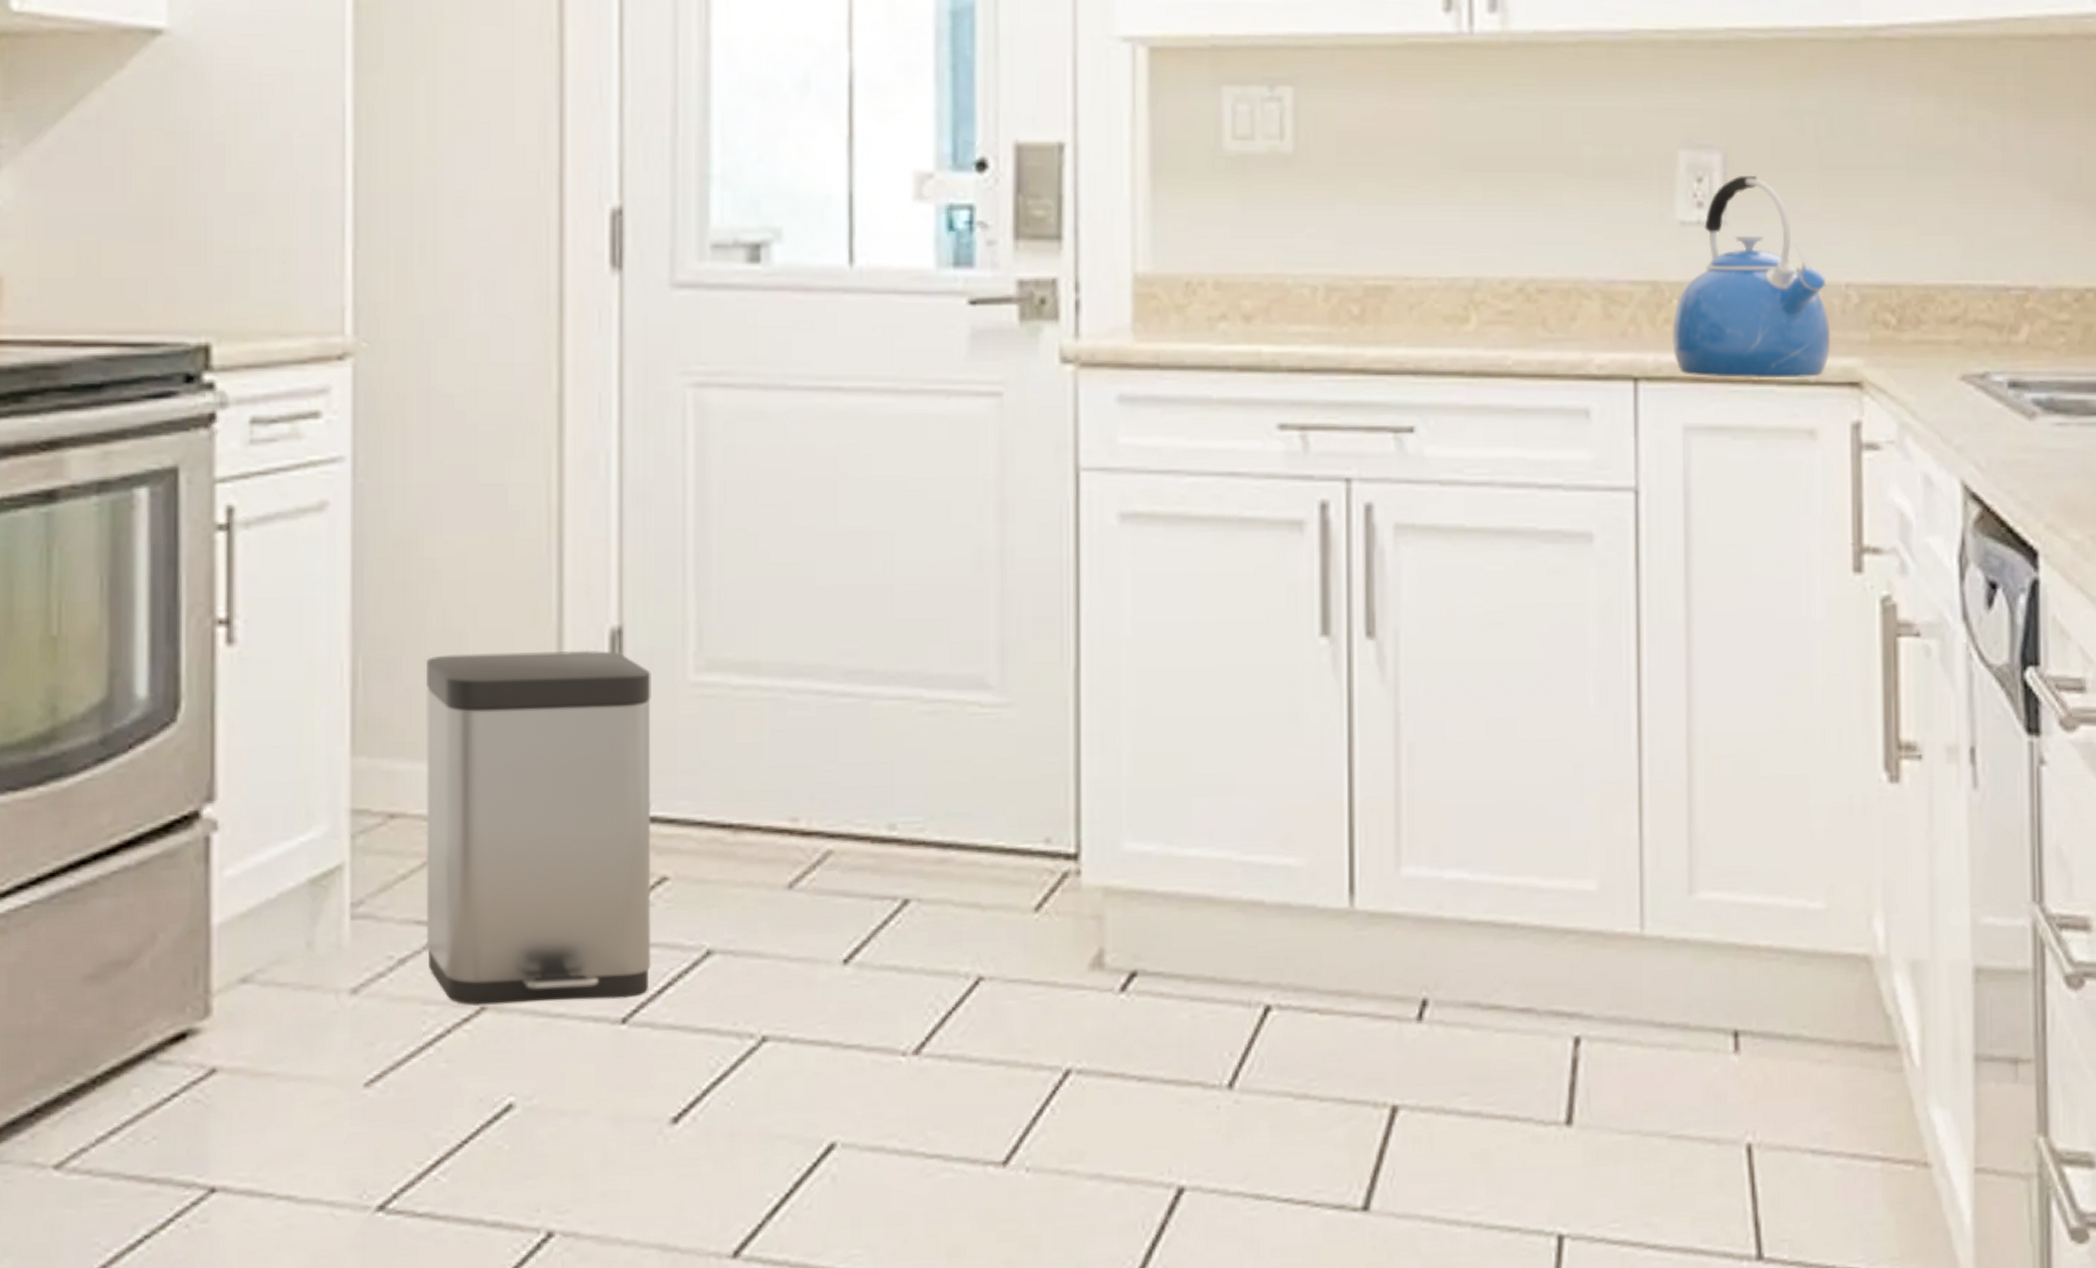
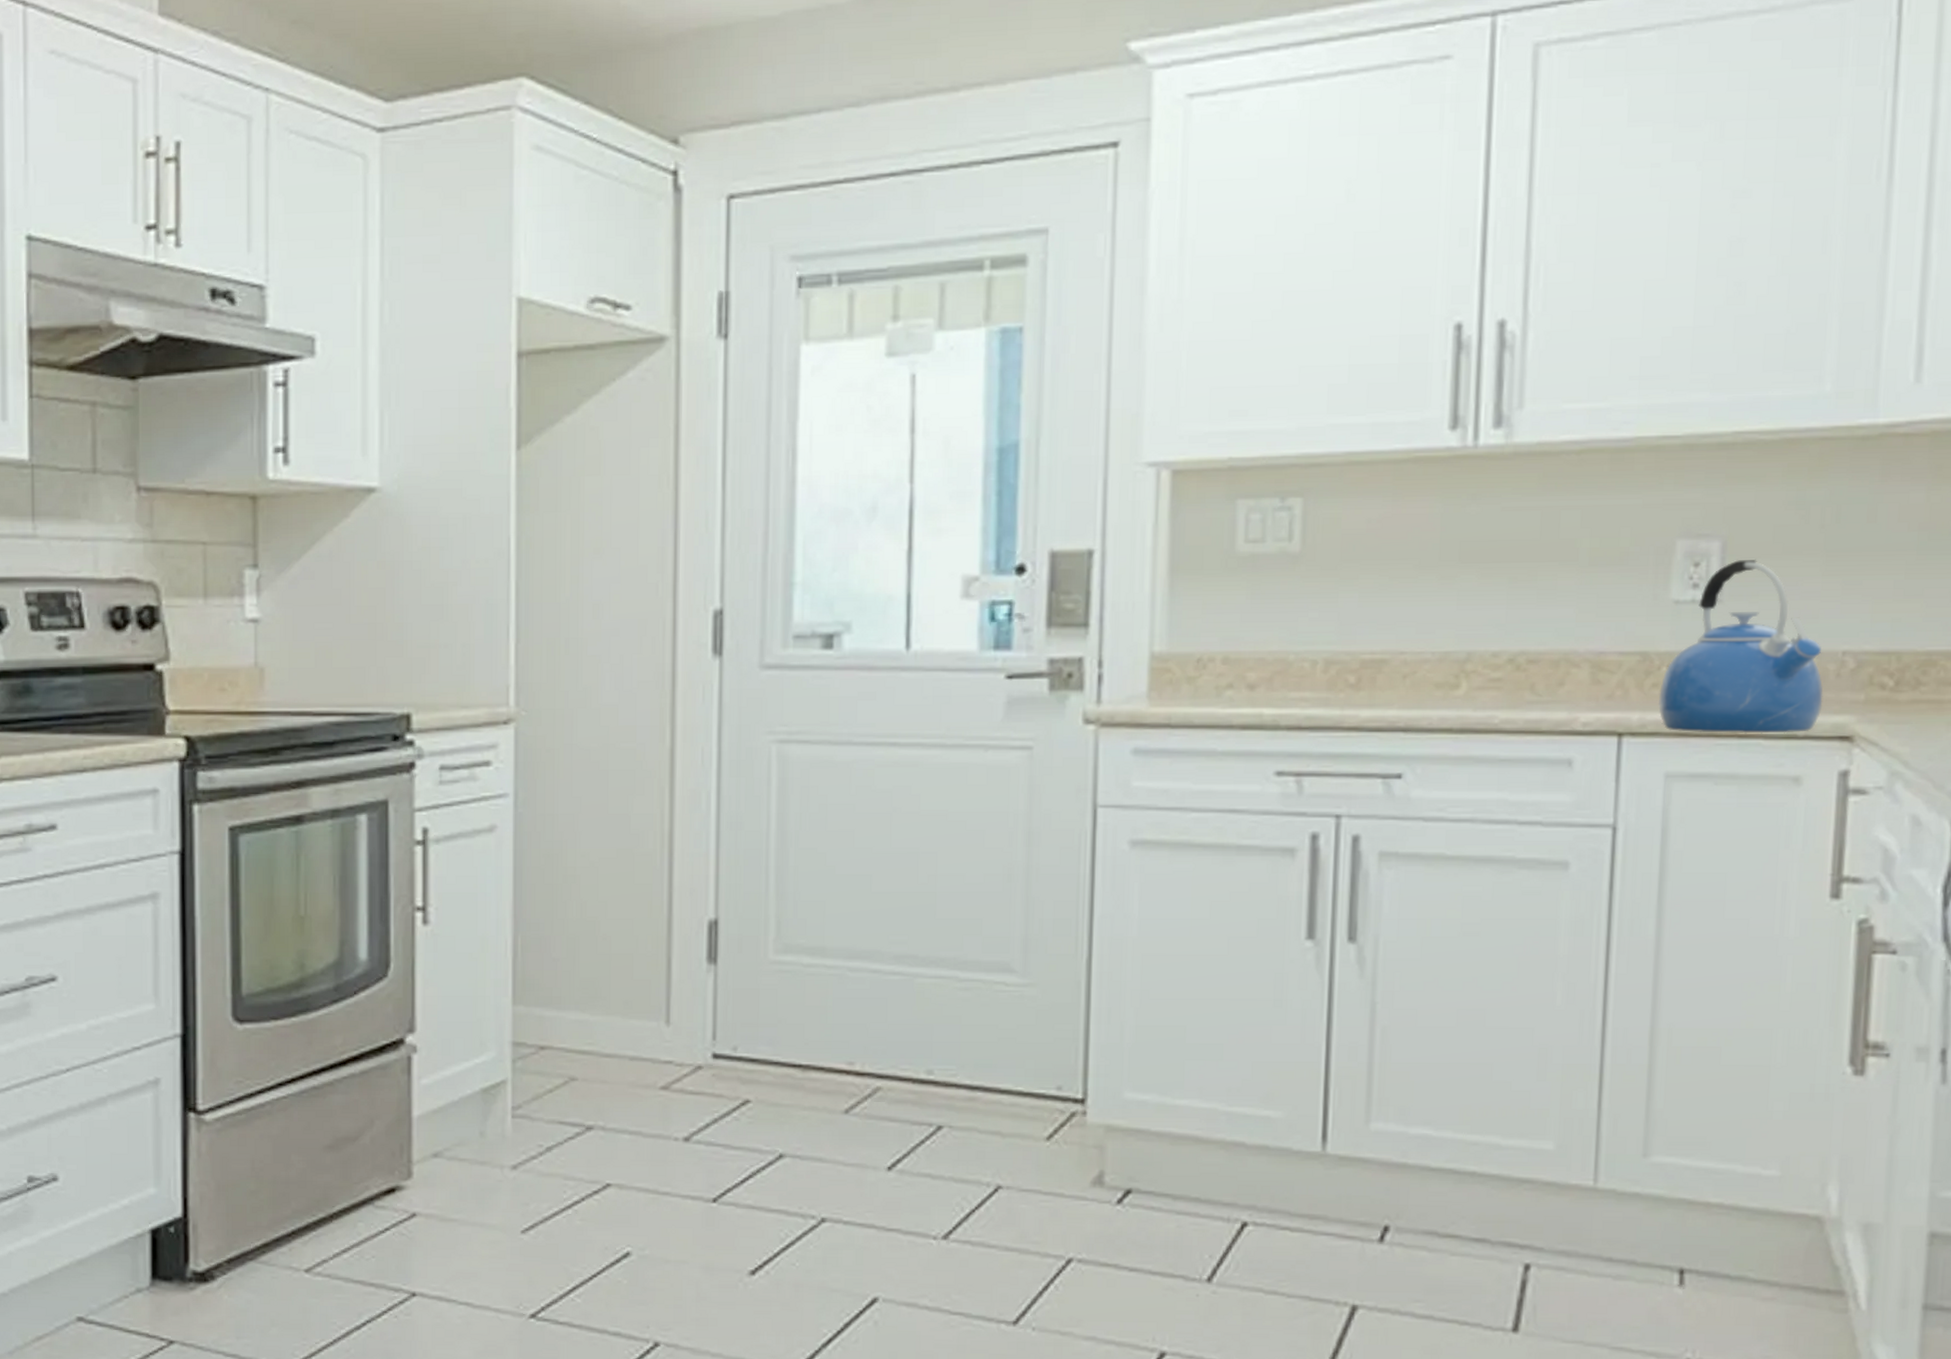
pedal bin: present [426,649,651,1004] -> none [567,935,740,1184]

